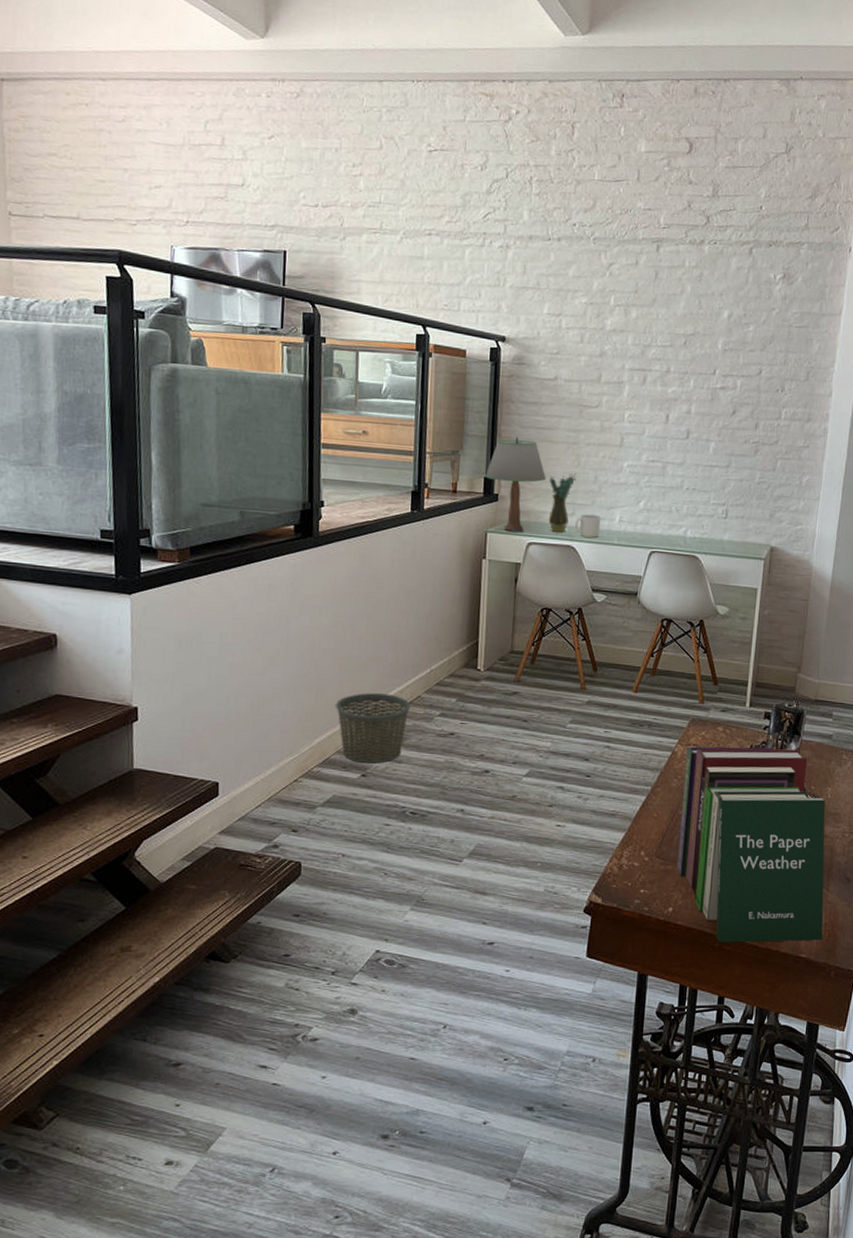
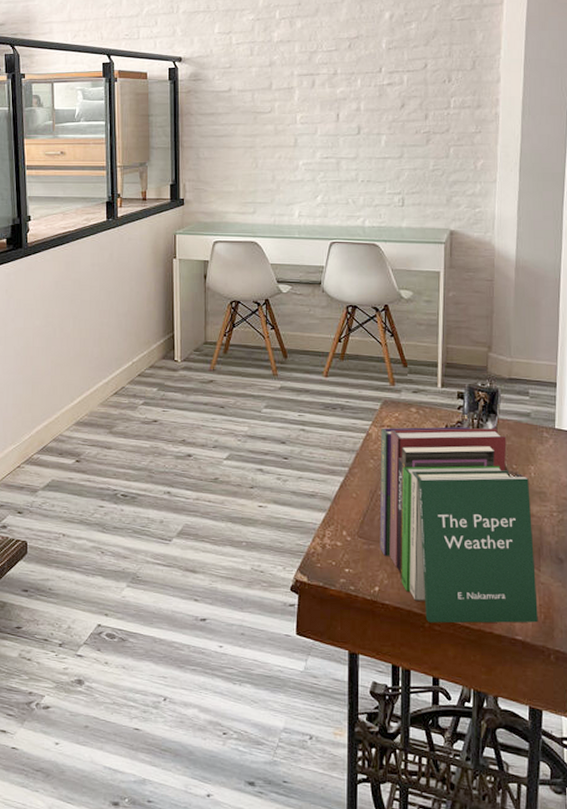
basket: present [336,693,411,764] -> none [50,386,117,450]
table lamp: present [485,436,546,533] -> none [171,145,227,233]
vase: present [548,473,577,533] -> none [230,175,255,230]
mug: present [574,514,602,538] -> none [256,211,281,234]

